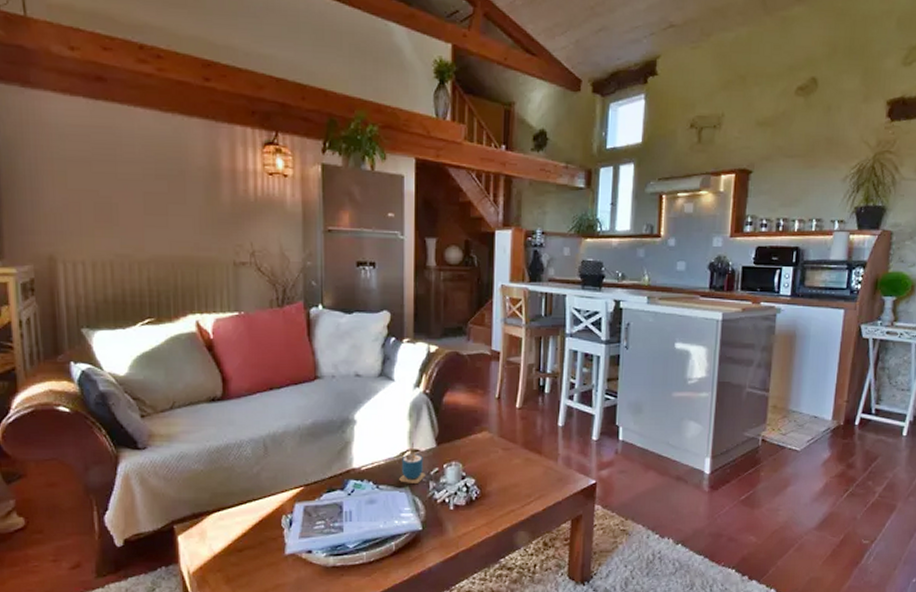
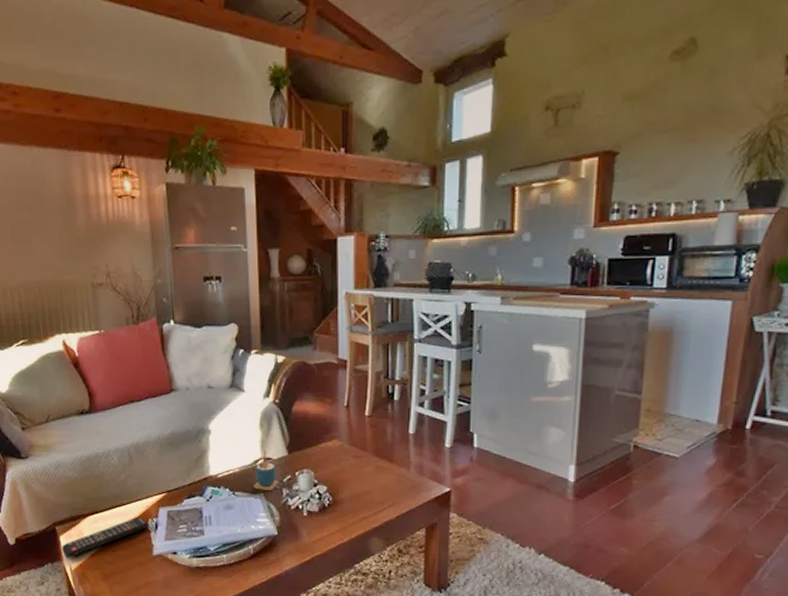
remote control: none [178,513,283,561] -> present [61,516,149,559]

